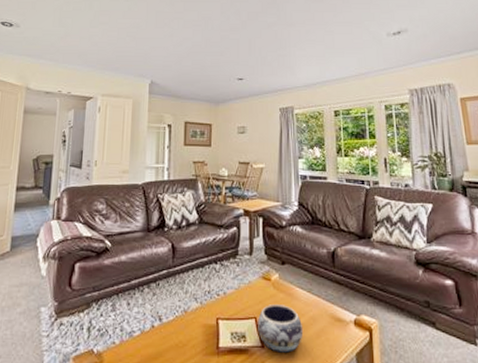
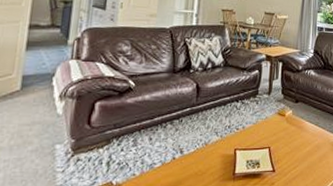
decorative bowl: present [258,305,304,353] -> none [270,136,309,175]

